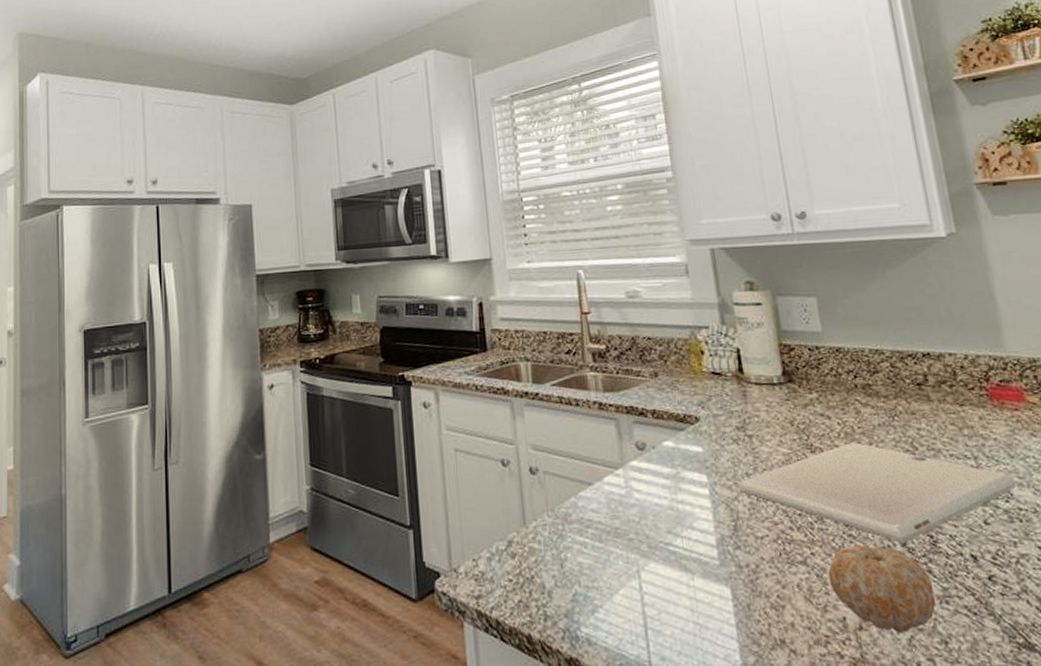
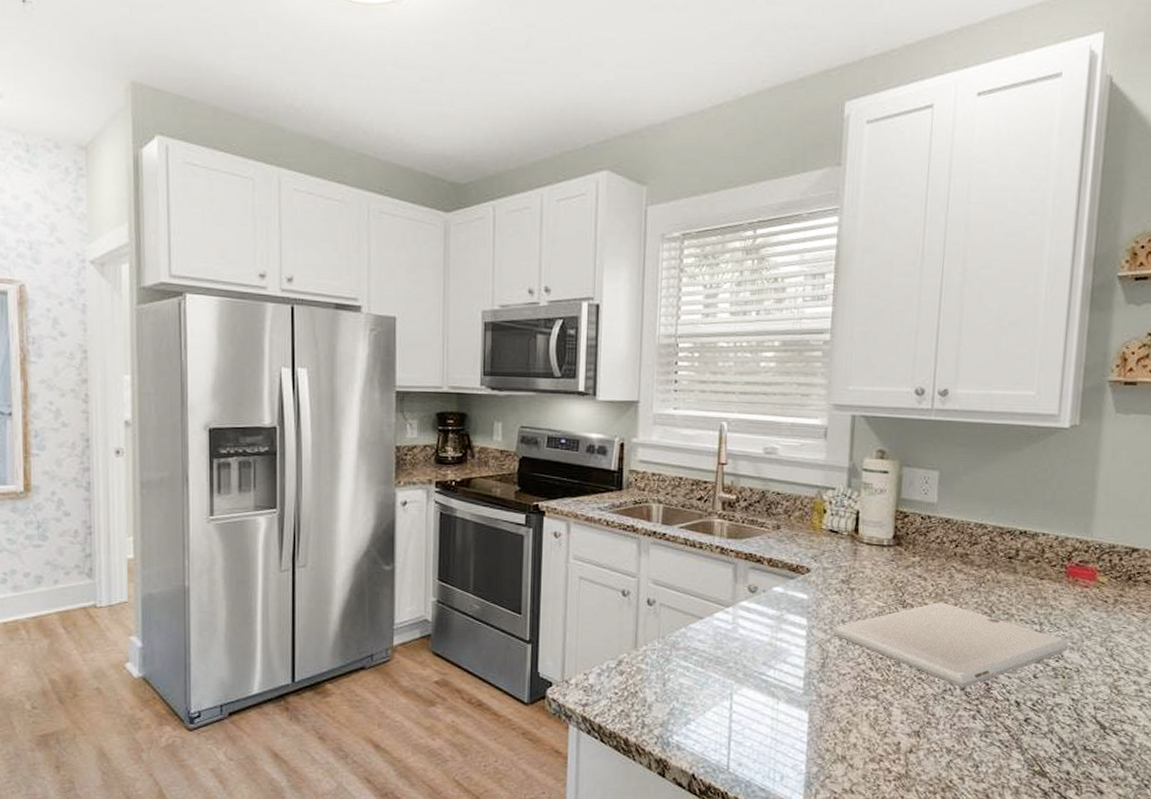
fruit: present [828,544,936,633] -> none [893,686,978,757]

